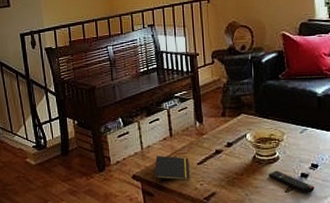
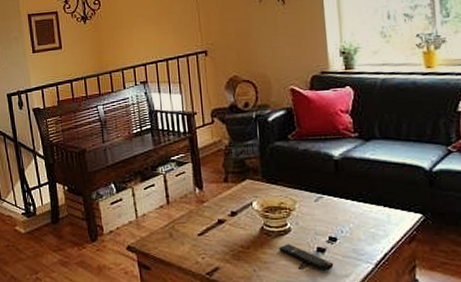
notepad: present [154,156,190,185] -> none [150,225,190,258]

